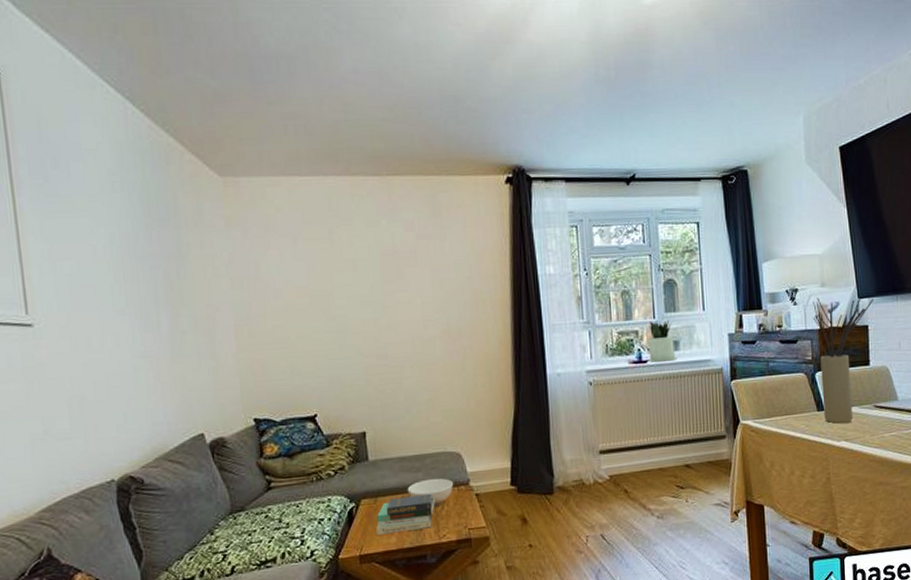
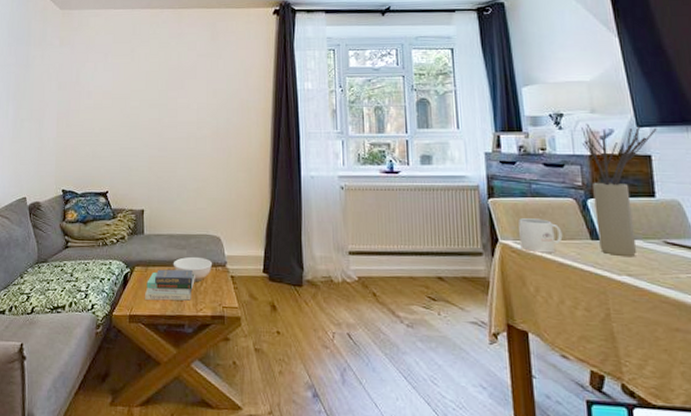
planter: present [648,320,678,363] -> none [399,135,430,174]
mug: none [756,396,795,430] -> present [517,218,563,253]

